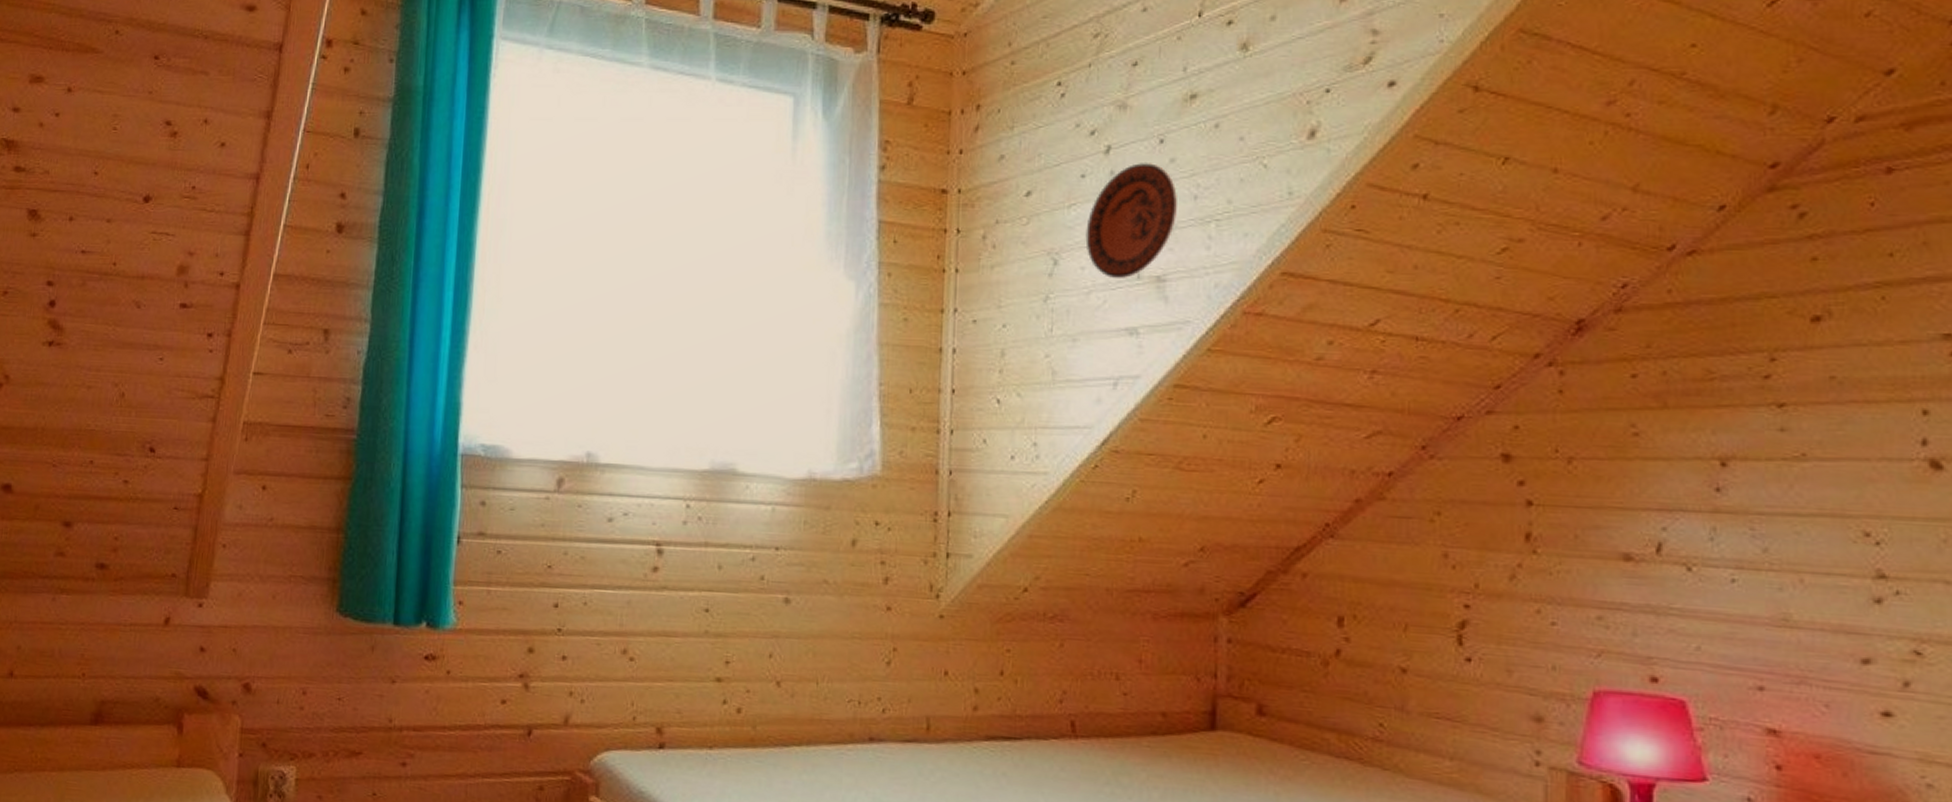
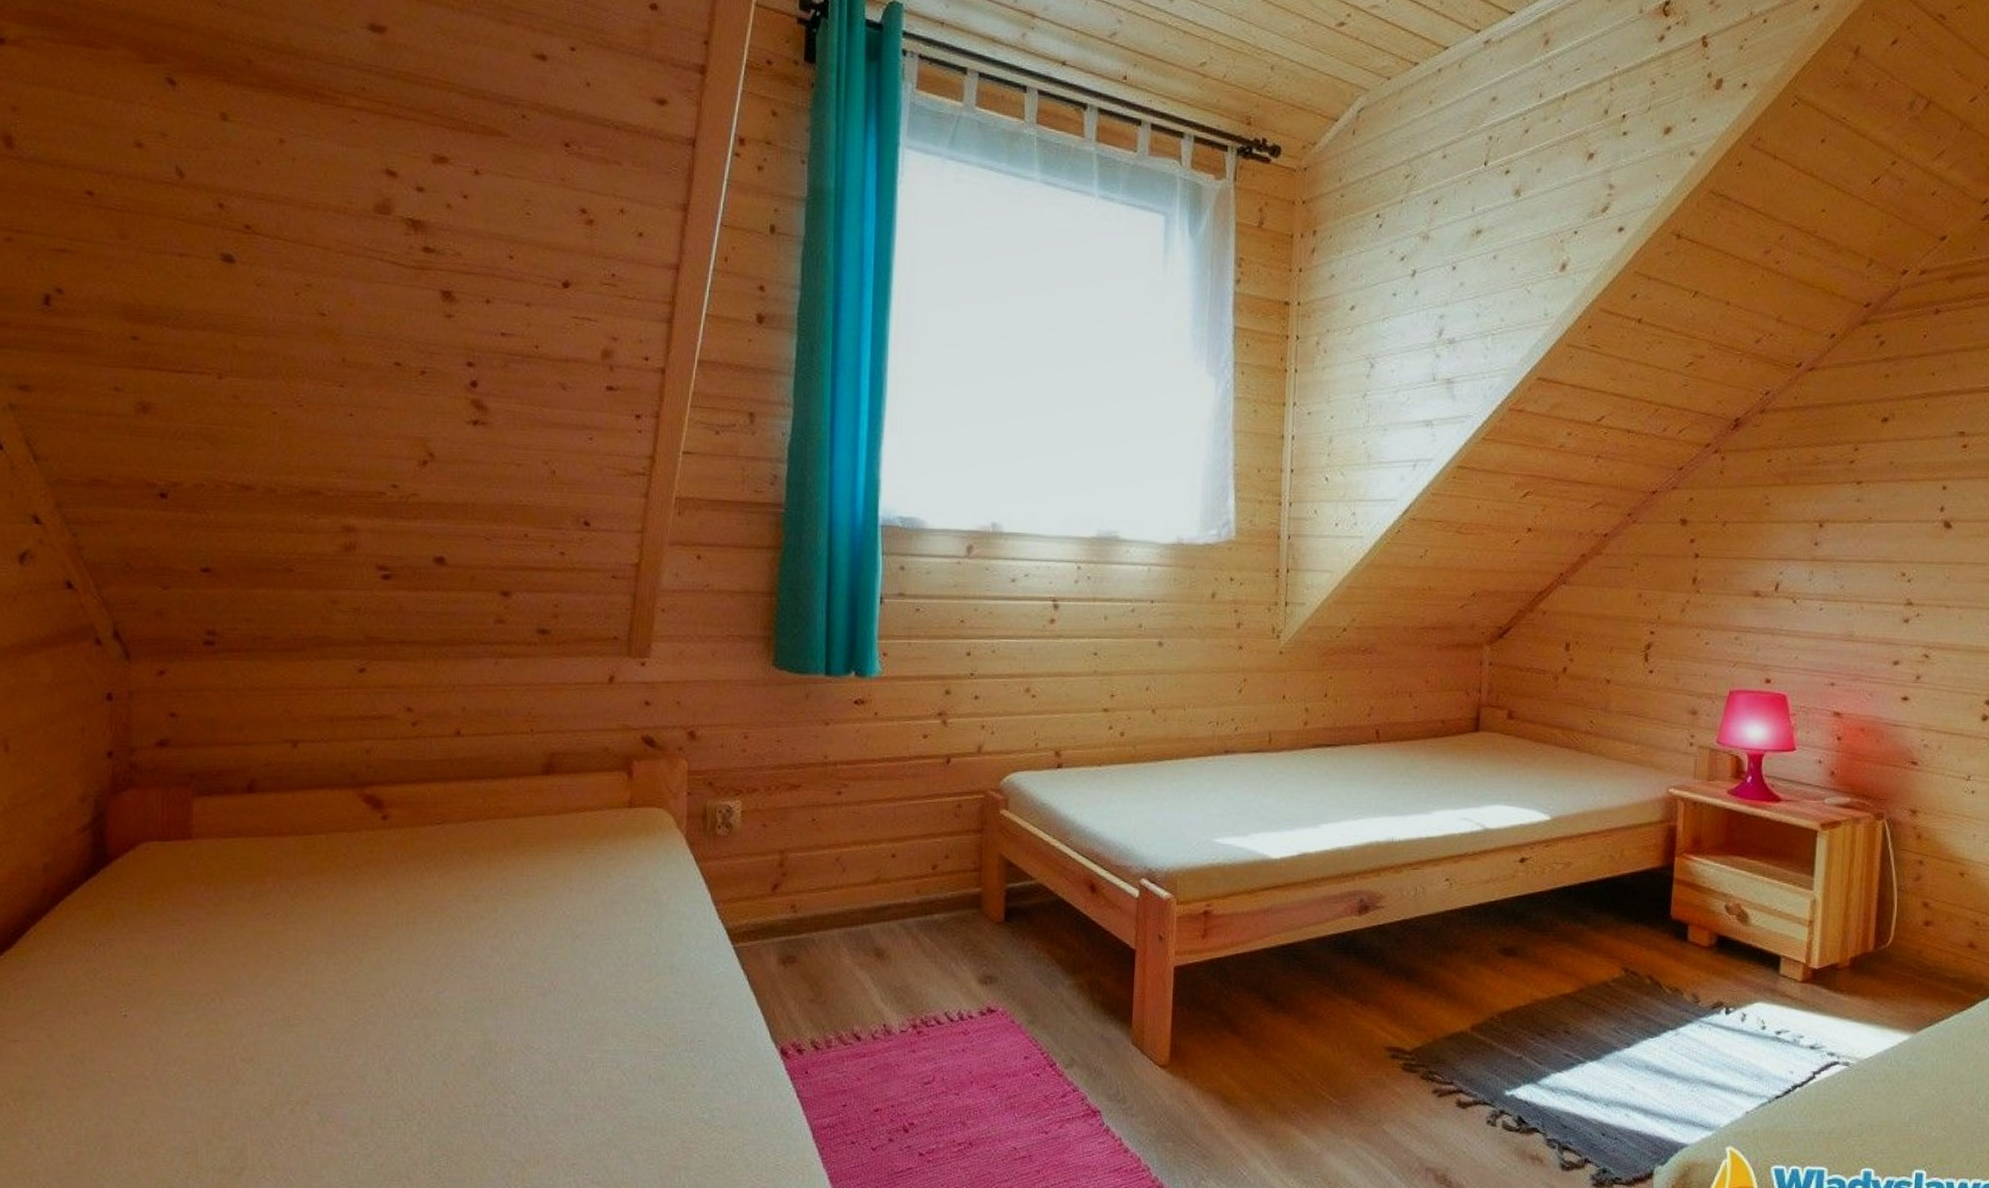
decorative plate: present [1085,163,1177,279] -> none [1395,285,1464,381]

